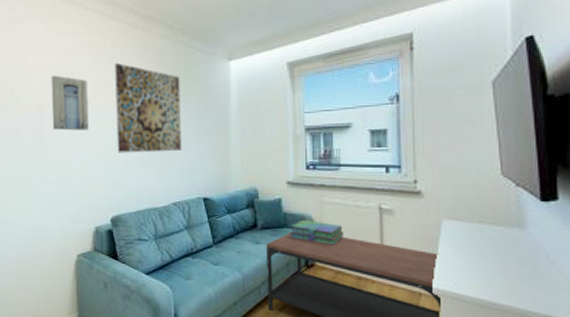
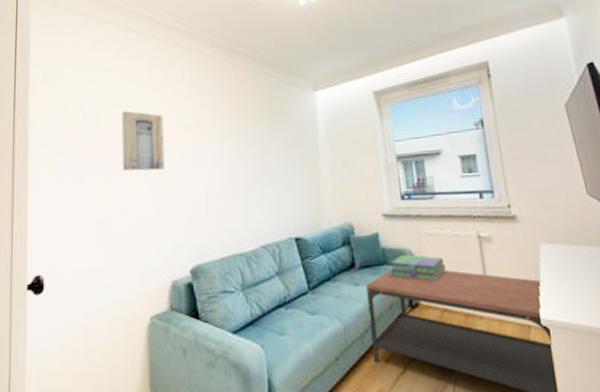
wall art: present [115,62,181,153] -> none [194,96,269,193]

